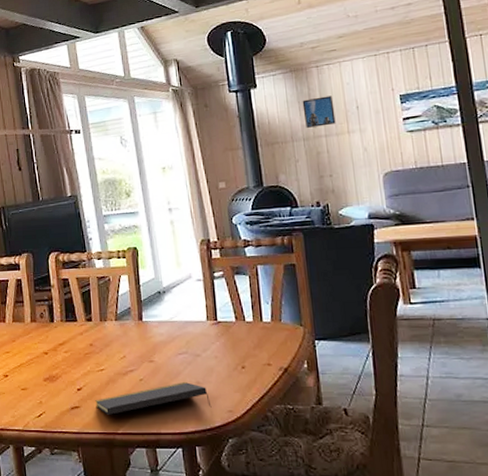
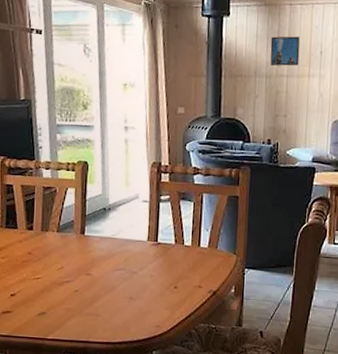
notepad: present [95,382,212,415] -> none [28,296,141,322]

